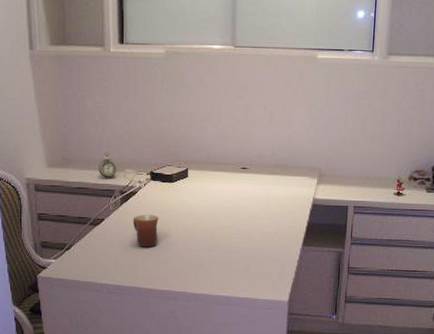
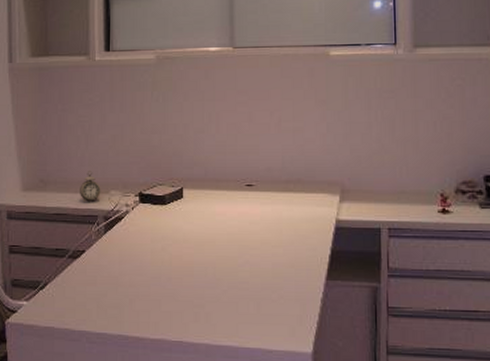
mug: present [133,215,159,248] -> none [118,244,149,285]

